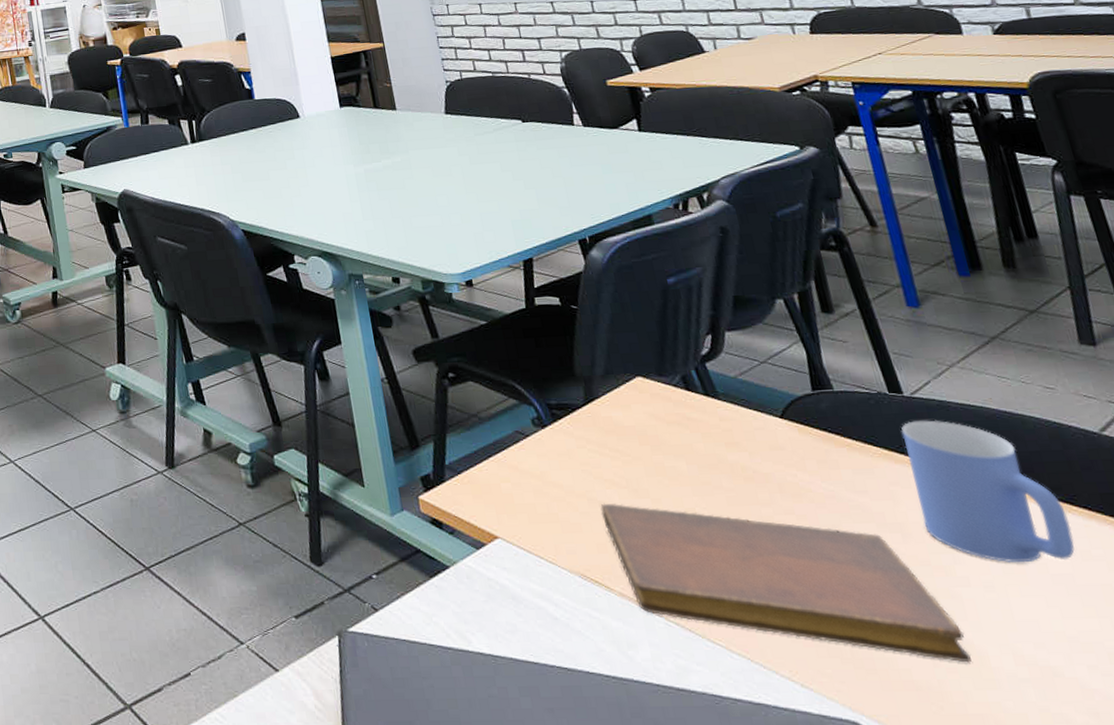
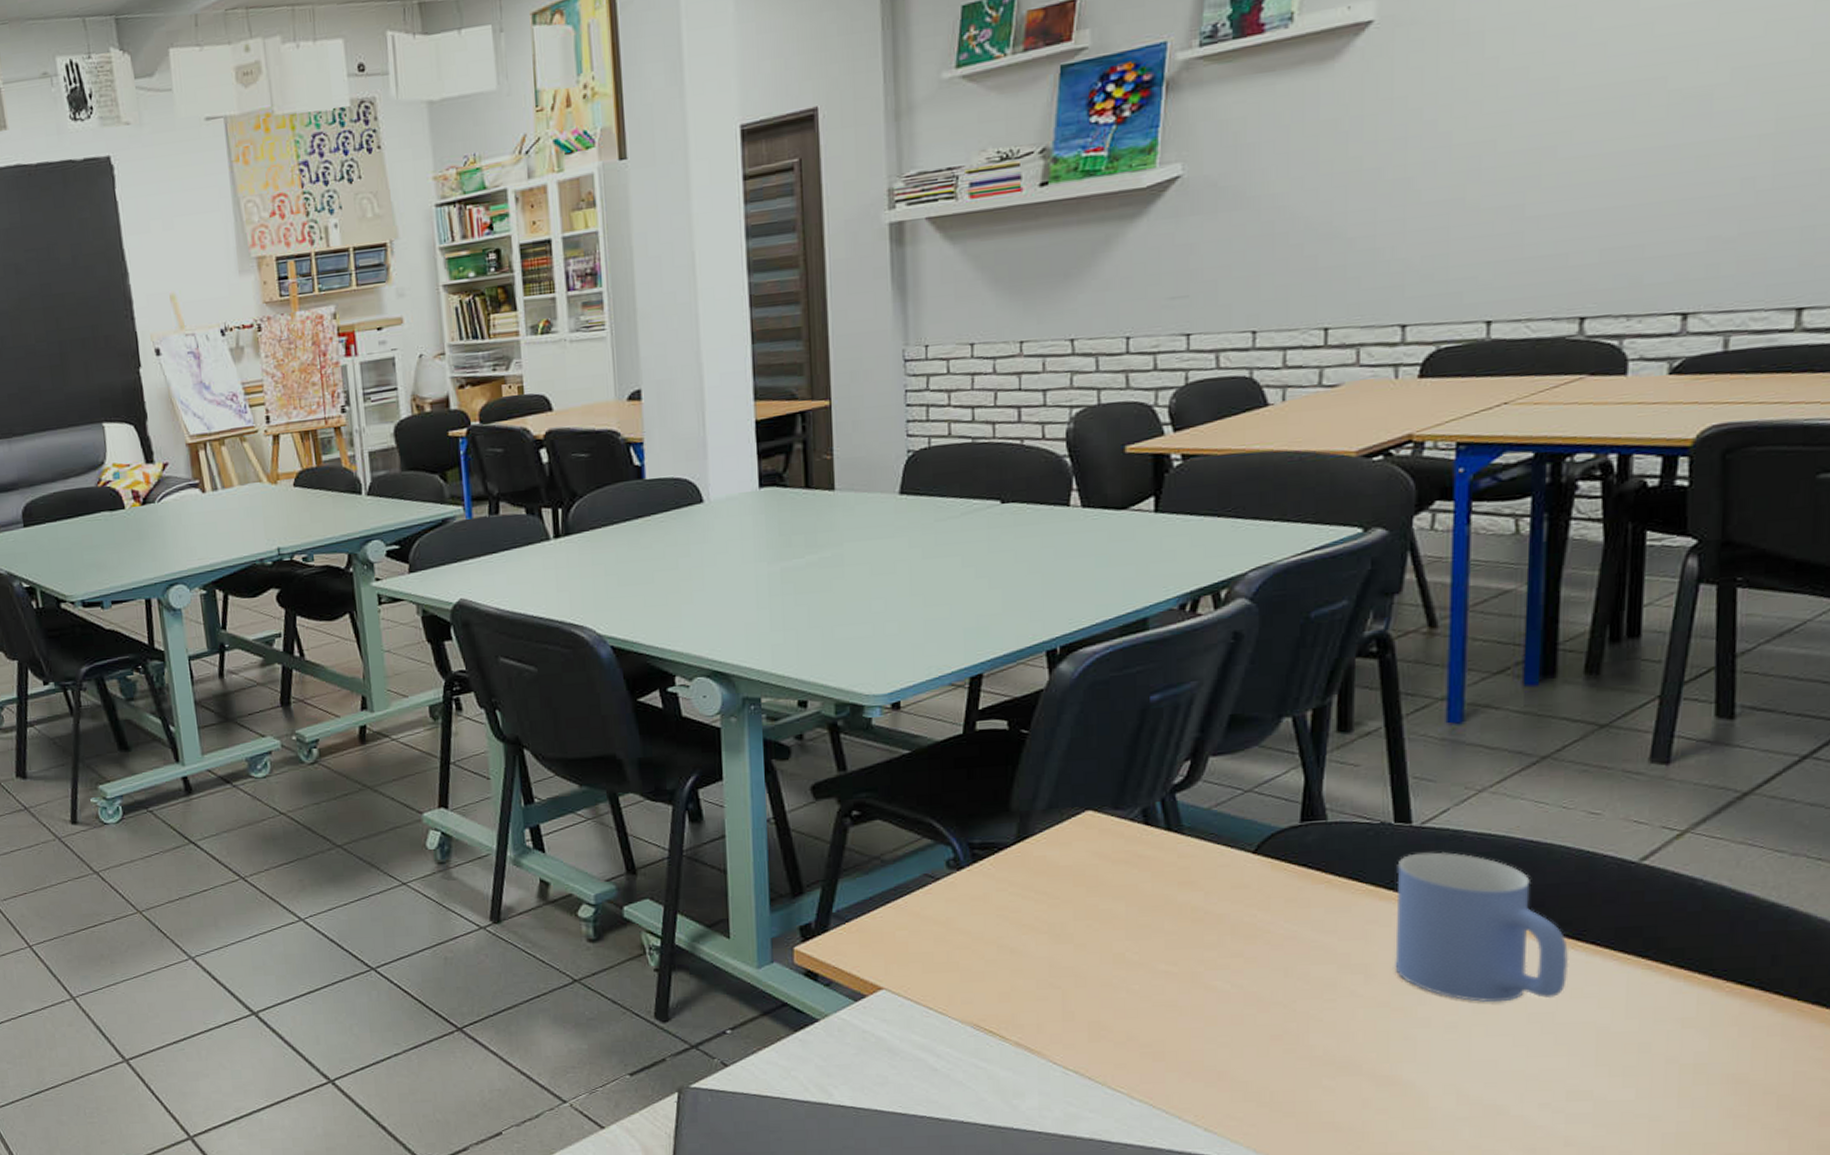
notebook: present [600,503,971,663] -> none [1010,950,1408,1104]

